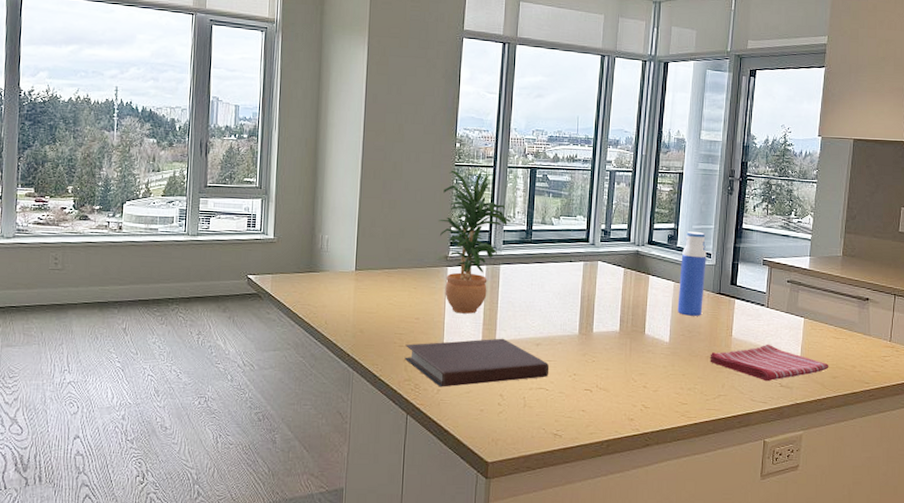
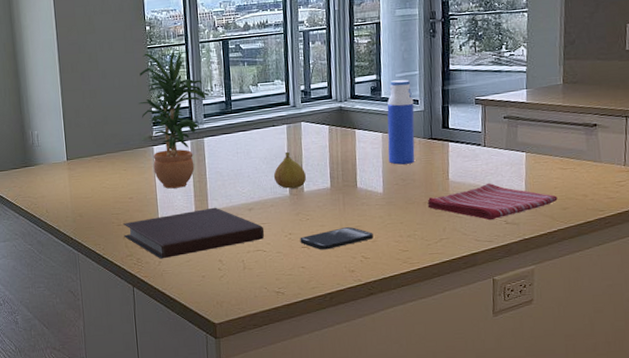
fruit: none [565,289,597,328] -> present [273,151,306,189]
smartphone: none [583,374,655,395] -> present [300,227,373,250]

